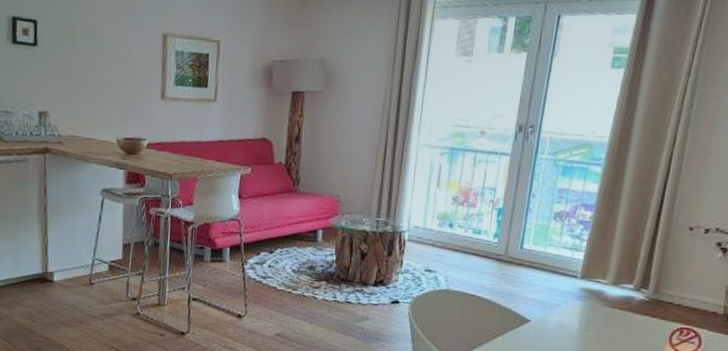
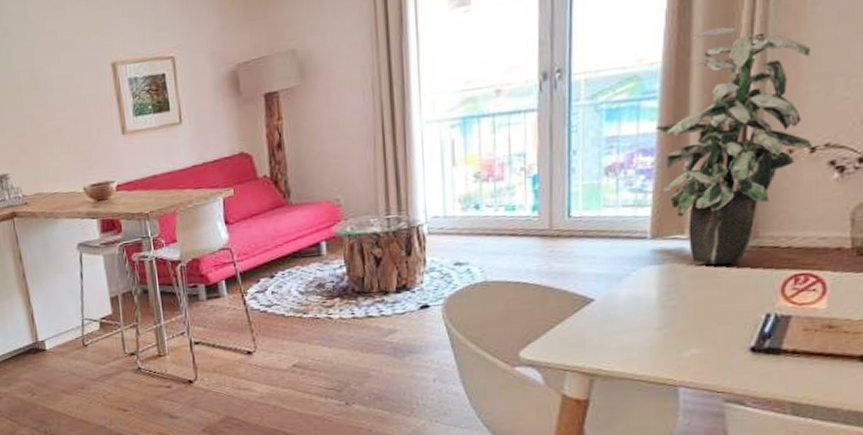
indoor plant: none [595,119,717,311] -> present [655,26,812,265]

